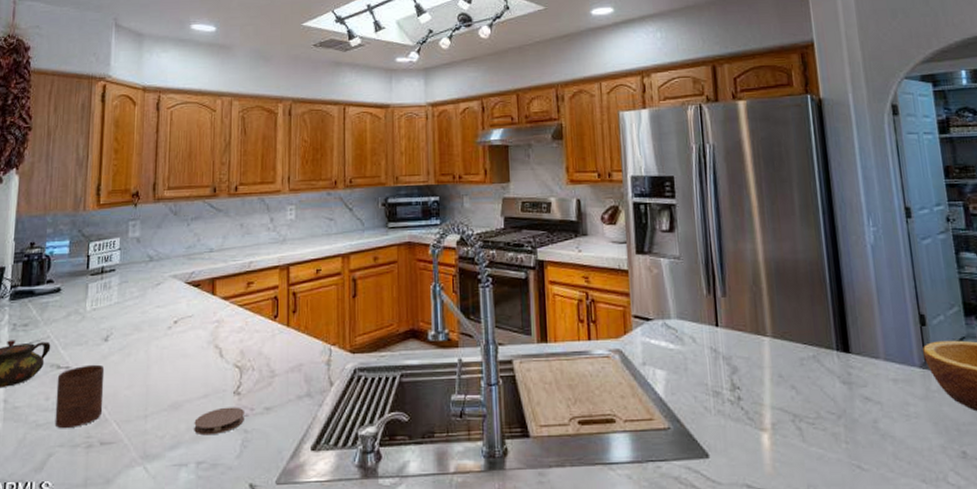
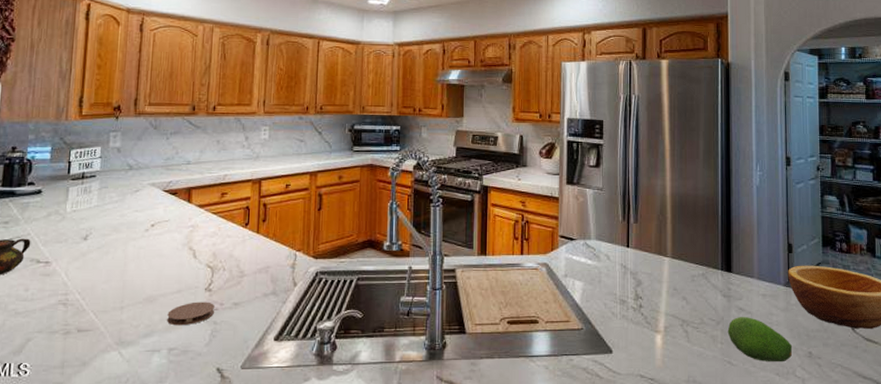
cup: present [54,364,105,429] -> none [33,260,83,317]
fruit: none [852,408,940,466] -> present [727,317,793,362]

